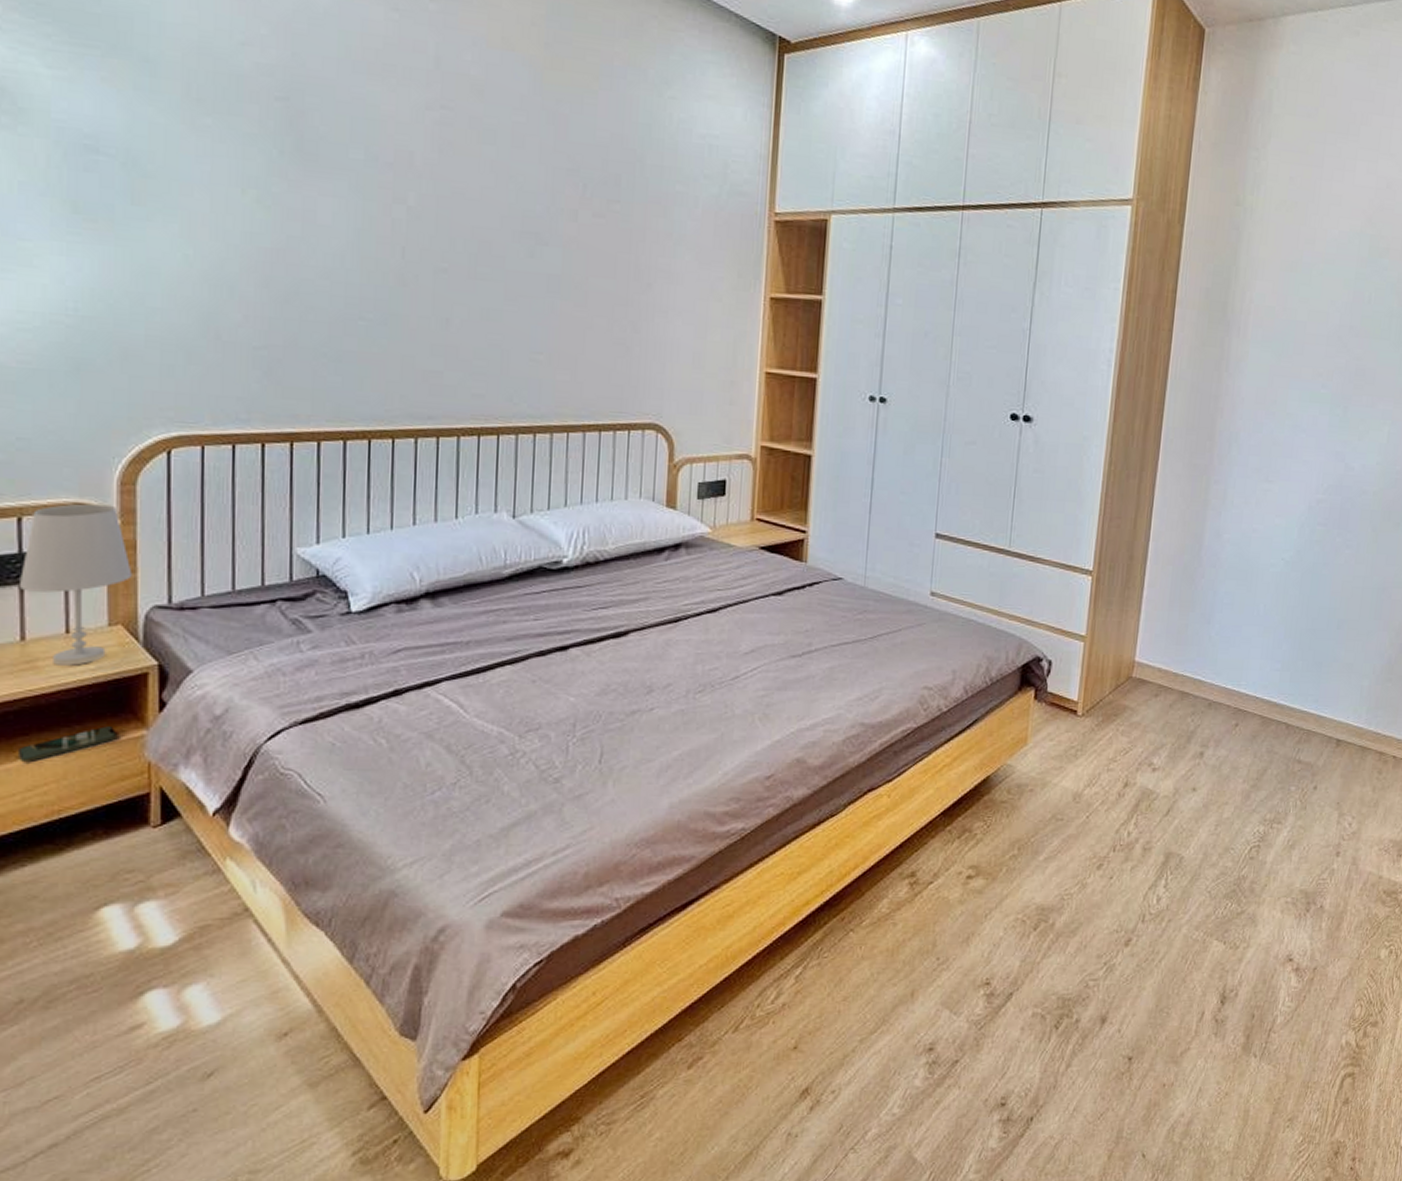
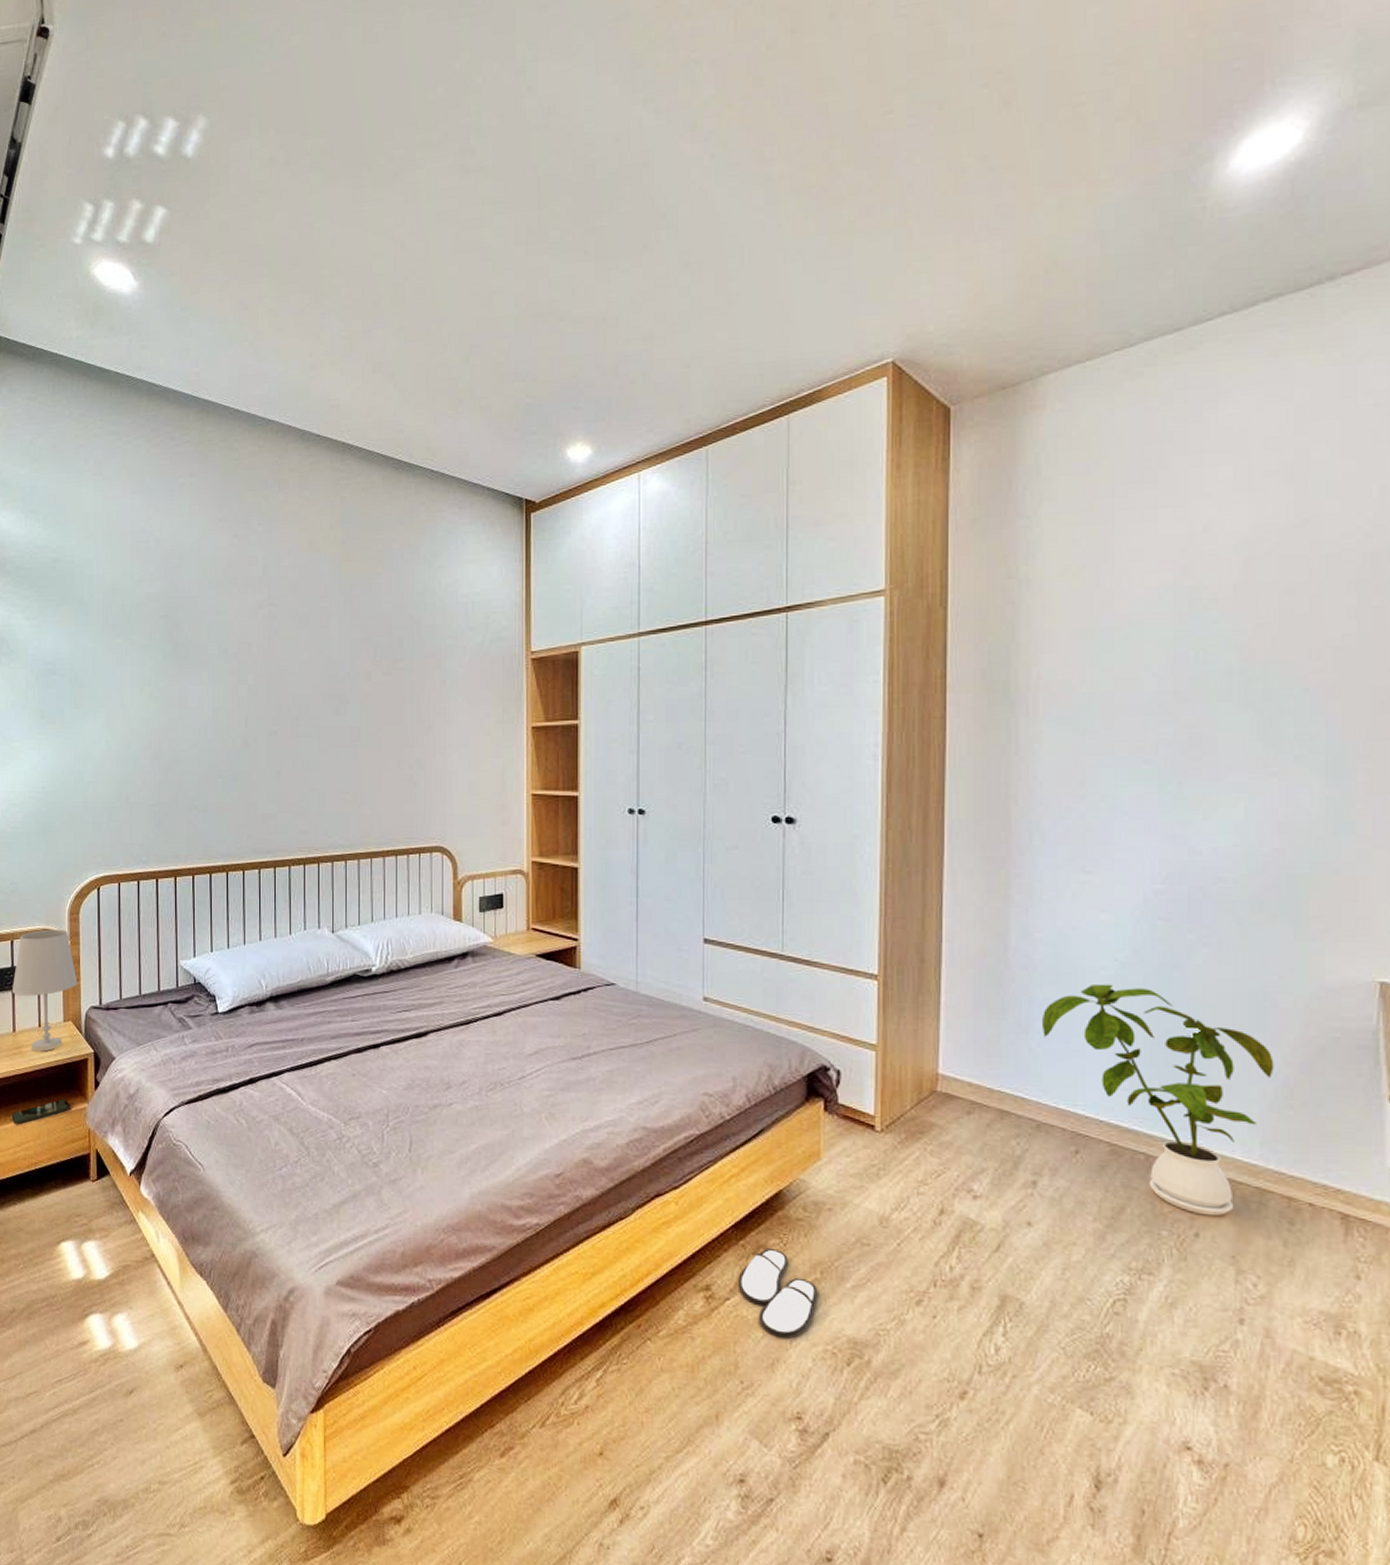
slippers: none [941,832,1014,913] -> present [737,1248,818,1338]
house plant: none [1221,579,1384,772] -> present [1043,983,1274,1217]

